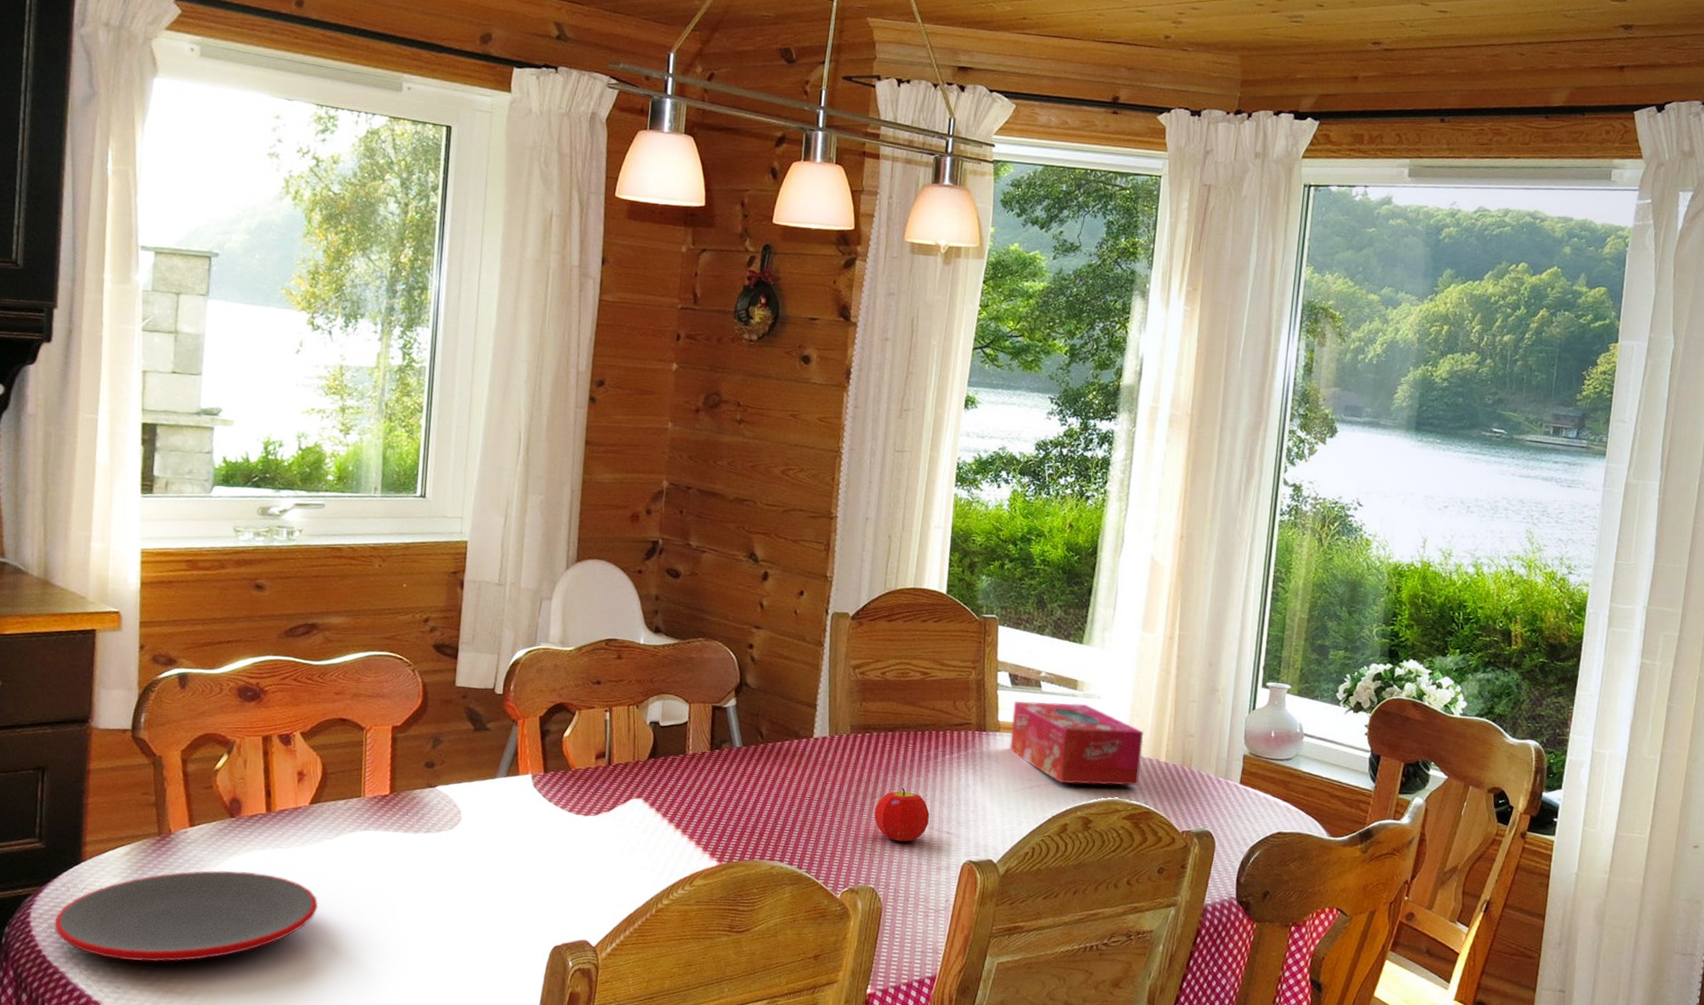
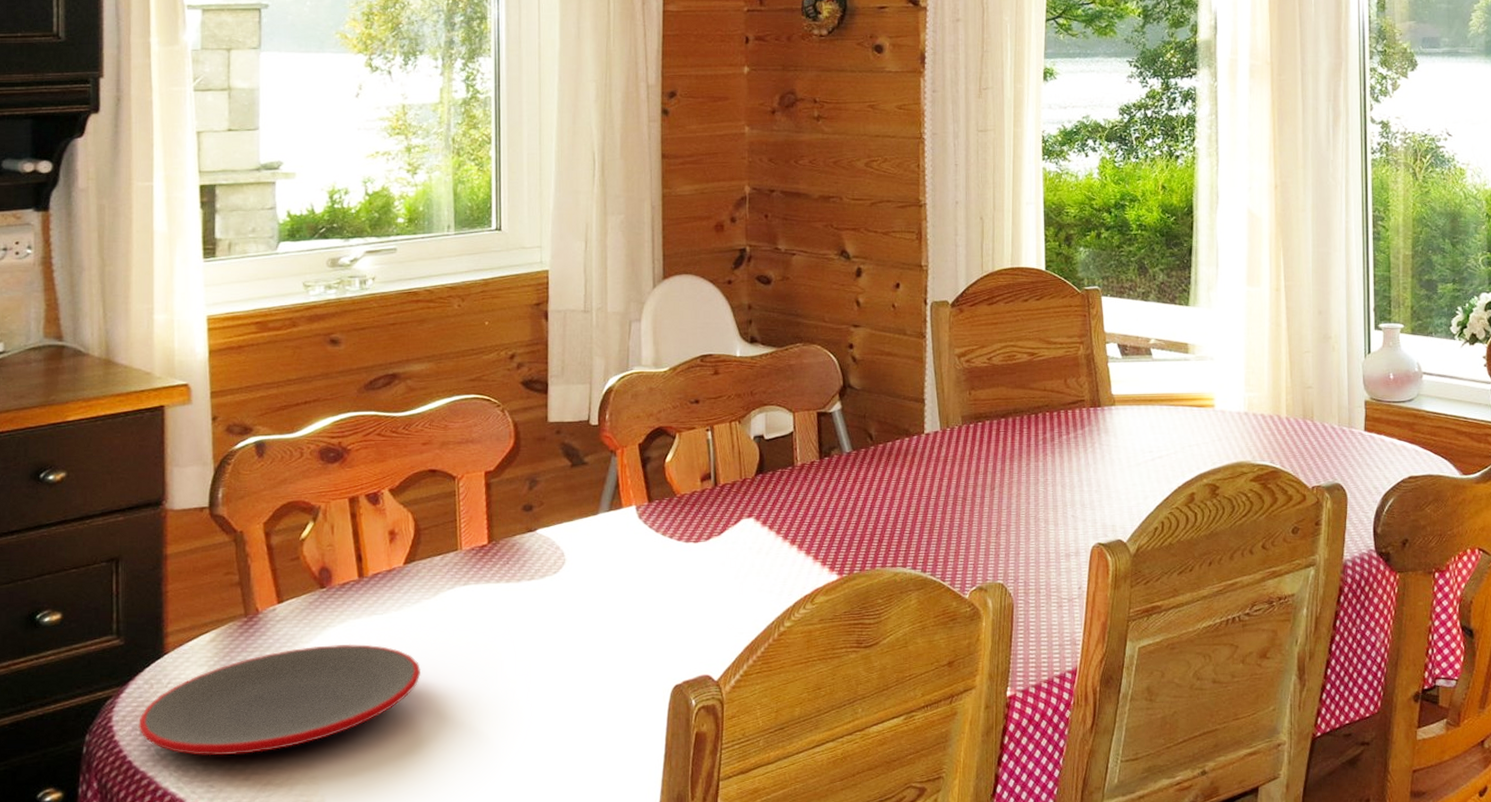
fruit: present [874,788,930,842] -> none [996,475,1052,532]
tissue box: present [1009,700,1144,786] -> none [1126,367,1263,452]

